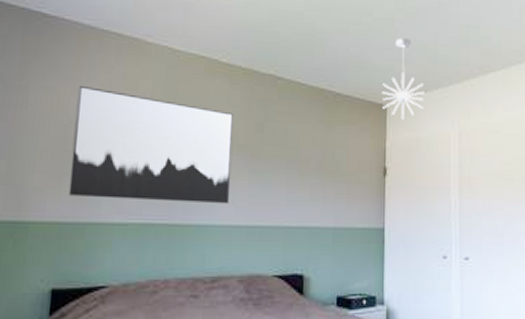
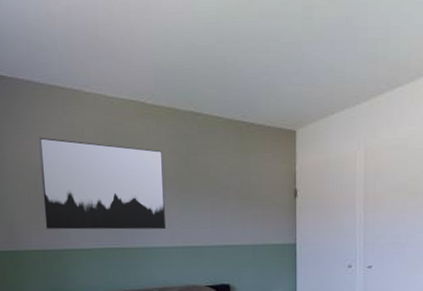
pendant light: present [381,38,424,120] -> none [290,60,332,144]

